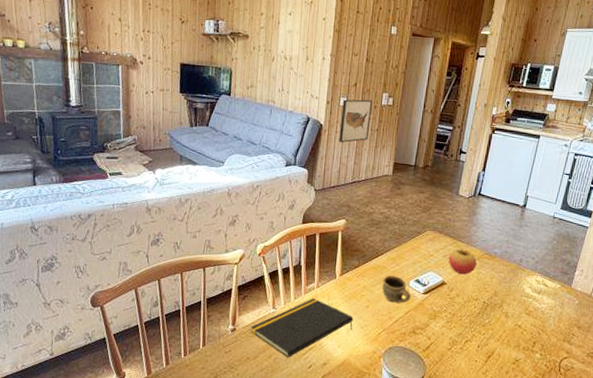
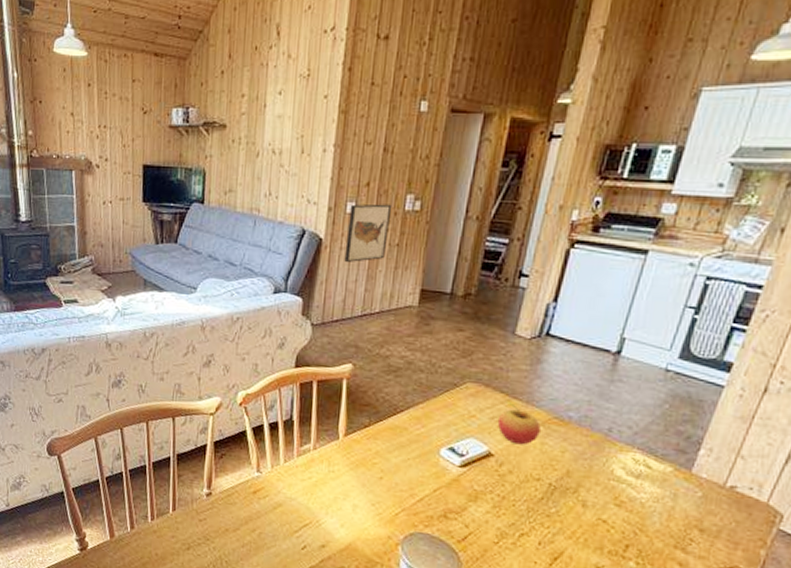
notepad: present [250,298,353,358] -> none [229,462,362,535]
cup: present [382,276,411,303] -> none [401,440,442,478]

